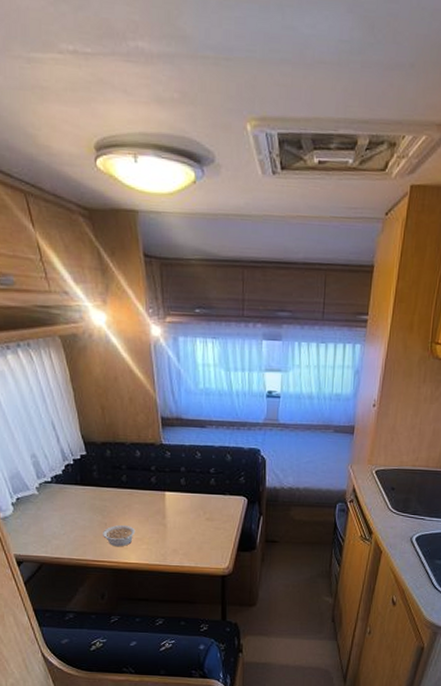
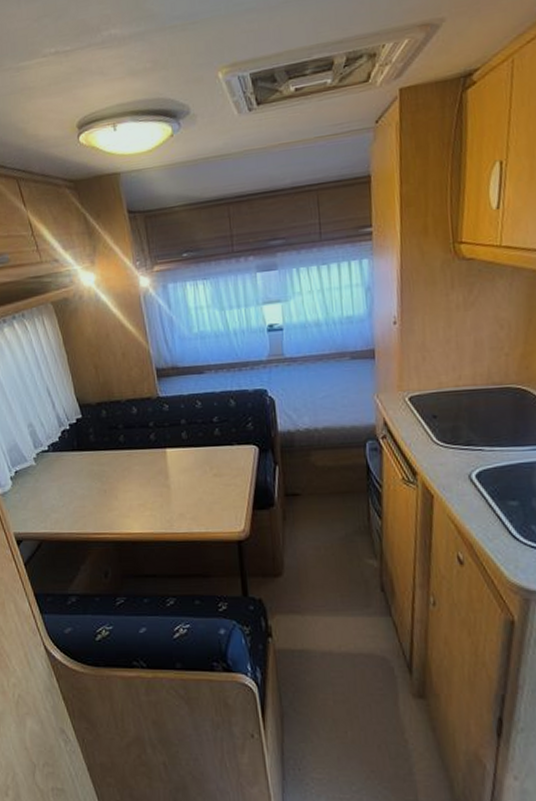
legume: present [102,524,136,547] -> none [101,490,137,516]

